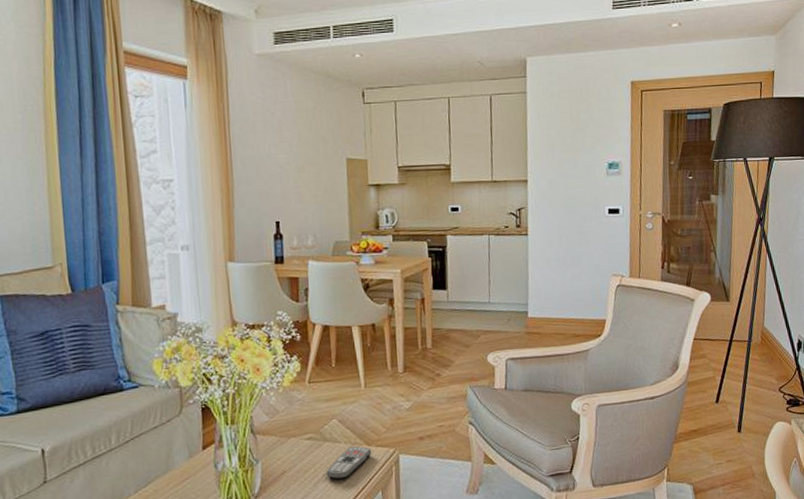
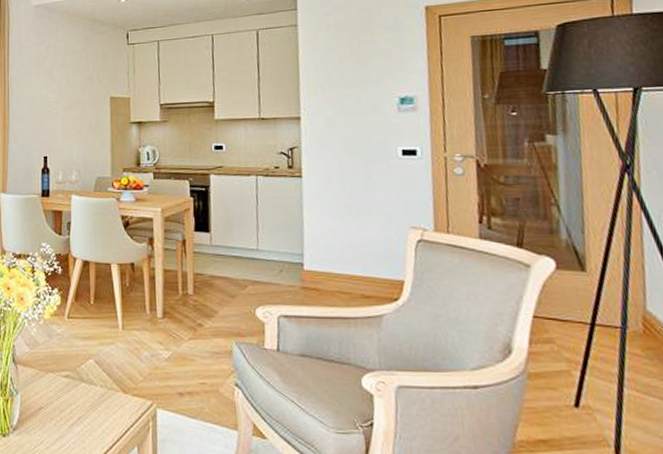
remote control: present [326,446,372,480] -> none [81,392,128,426]

